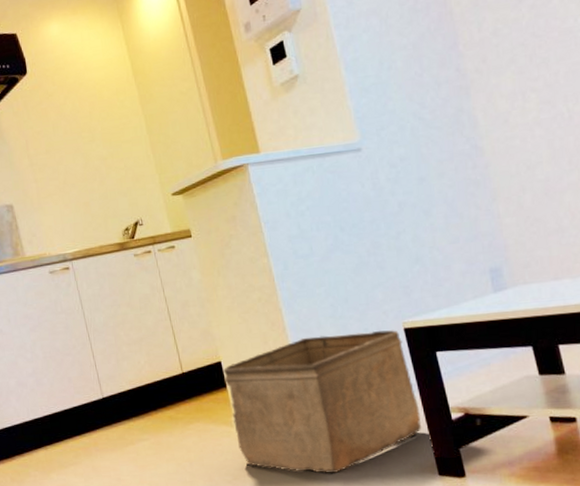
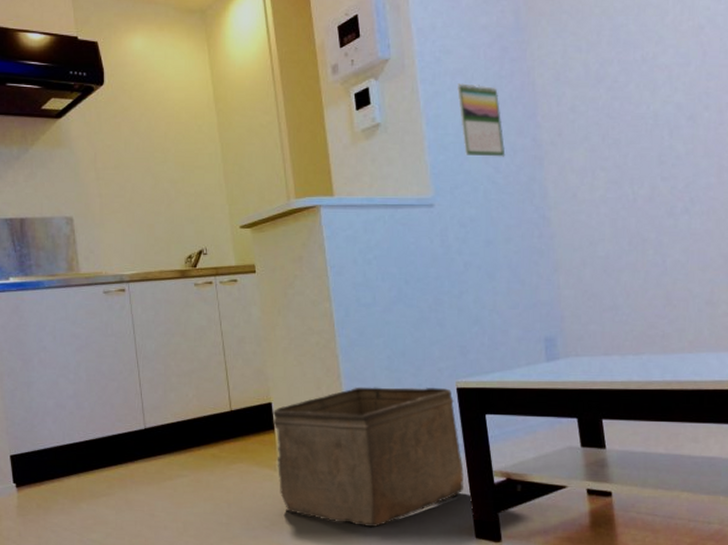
calendar: none [372,22,430,95] -> present [456,83,506,157]

